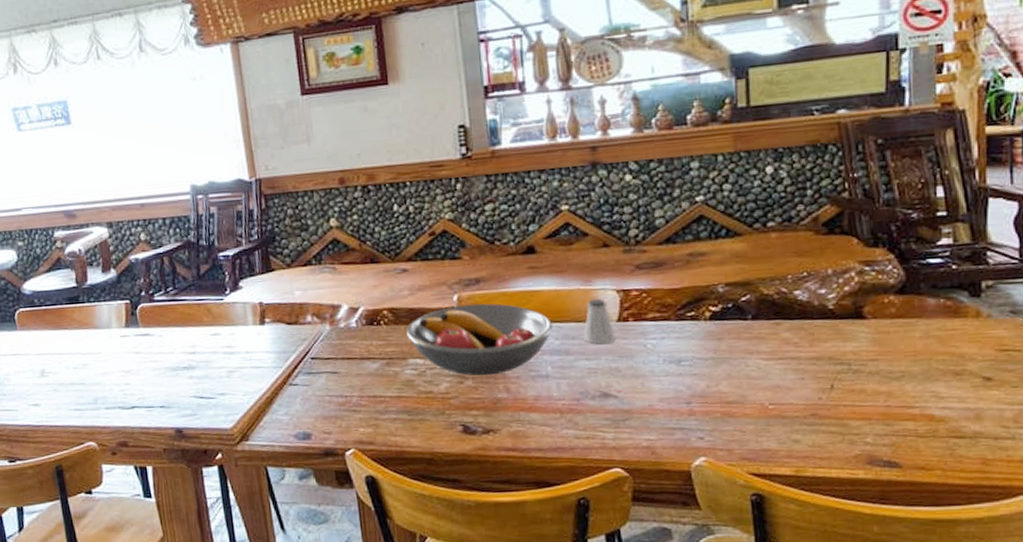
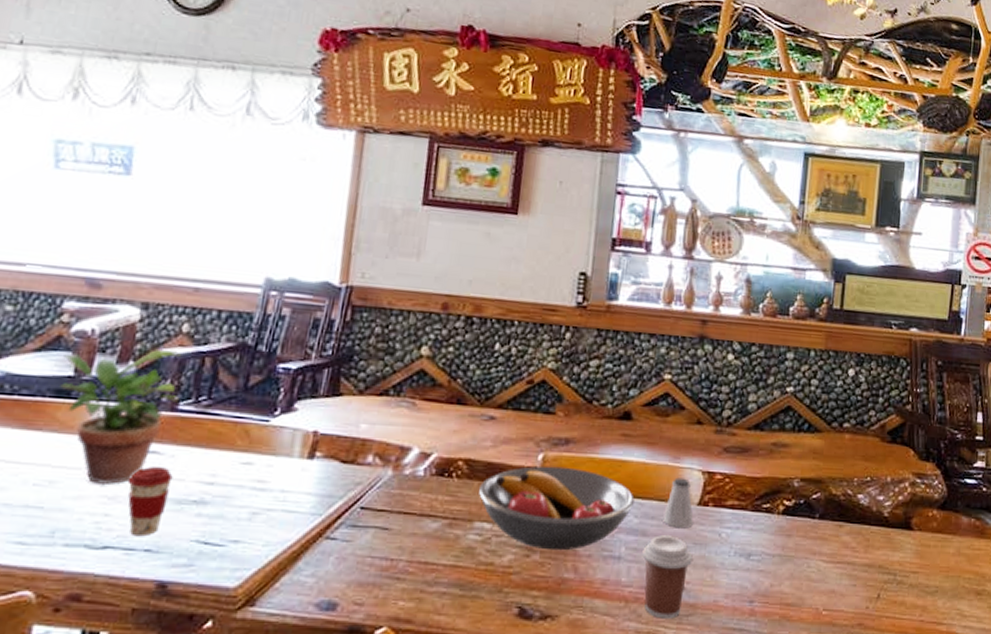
potted plant: none [66,255,153,363] -> present [60,348,181,486]
coffee cup: none [134,345,166,398] -> present [127,467,173,537]
coffee cup: none [569,352,620,425] -> present [642,535,693,619]

